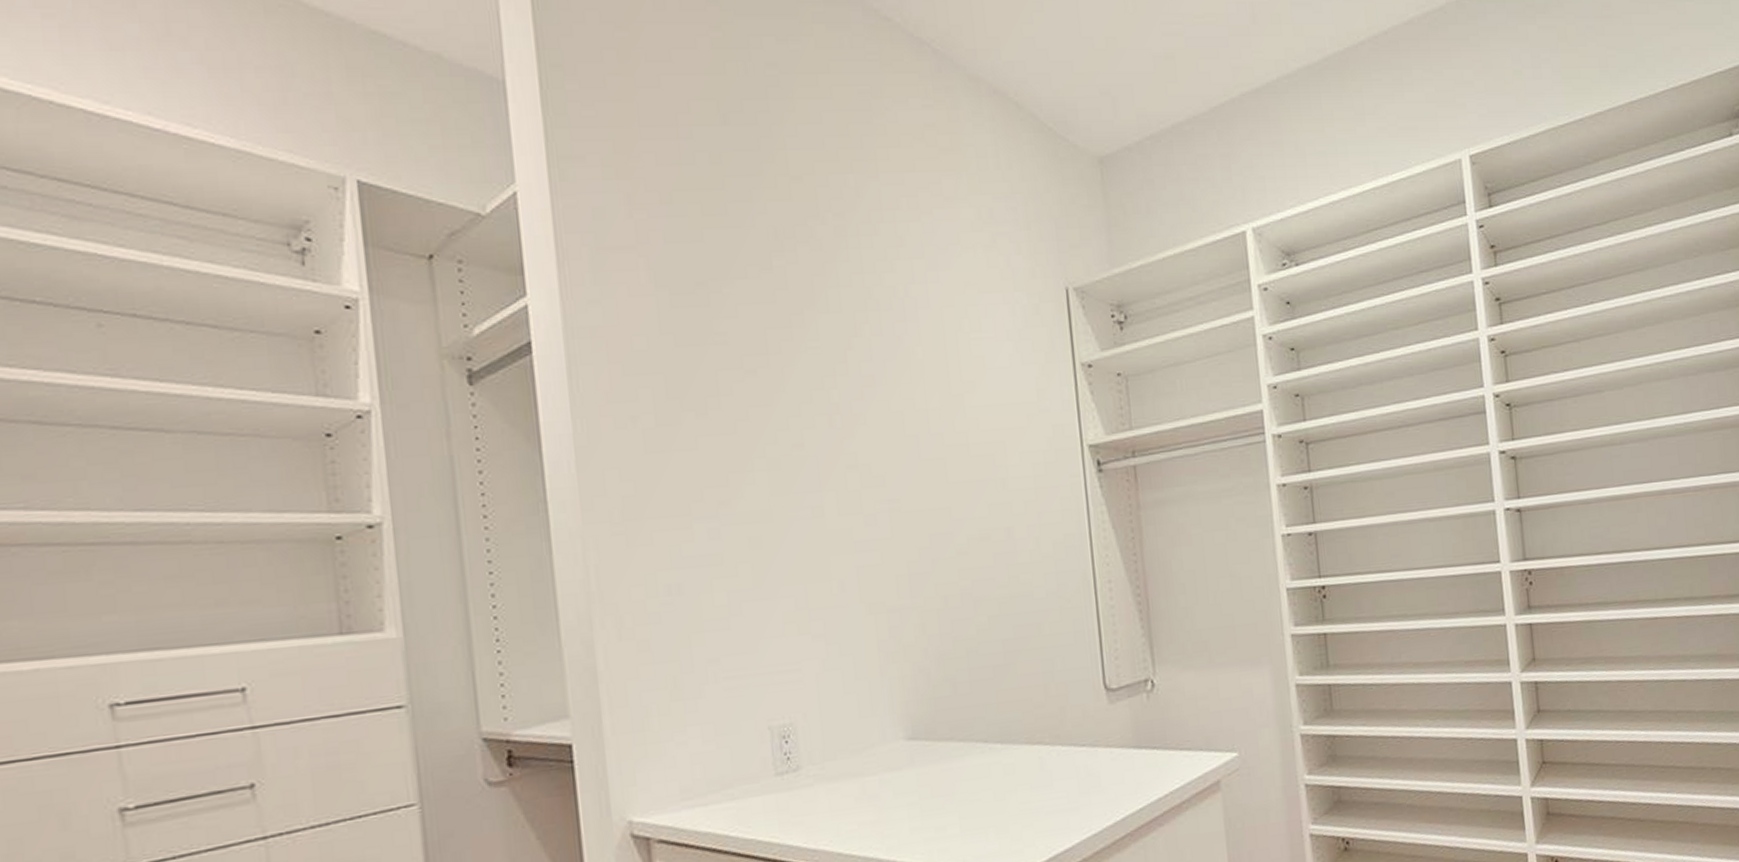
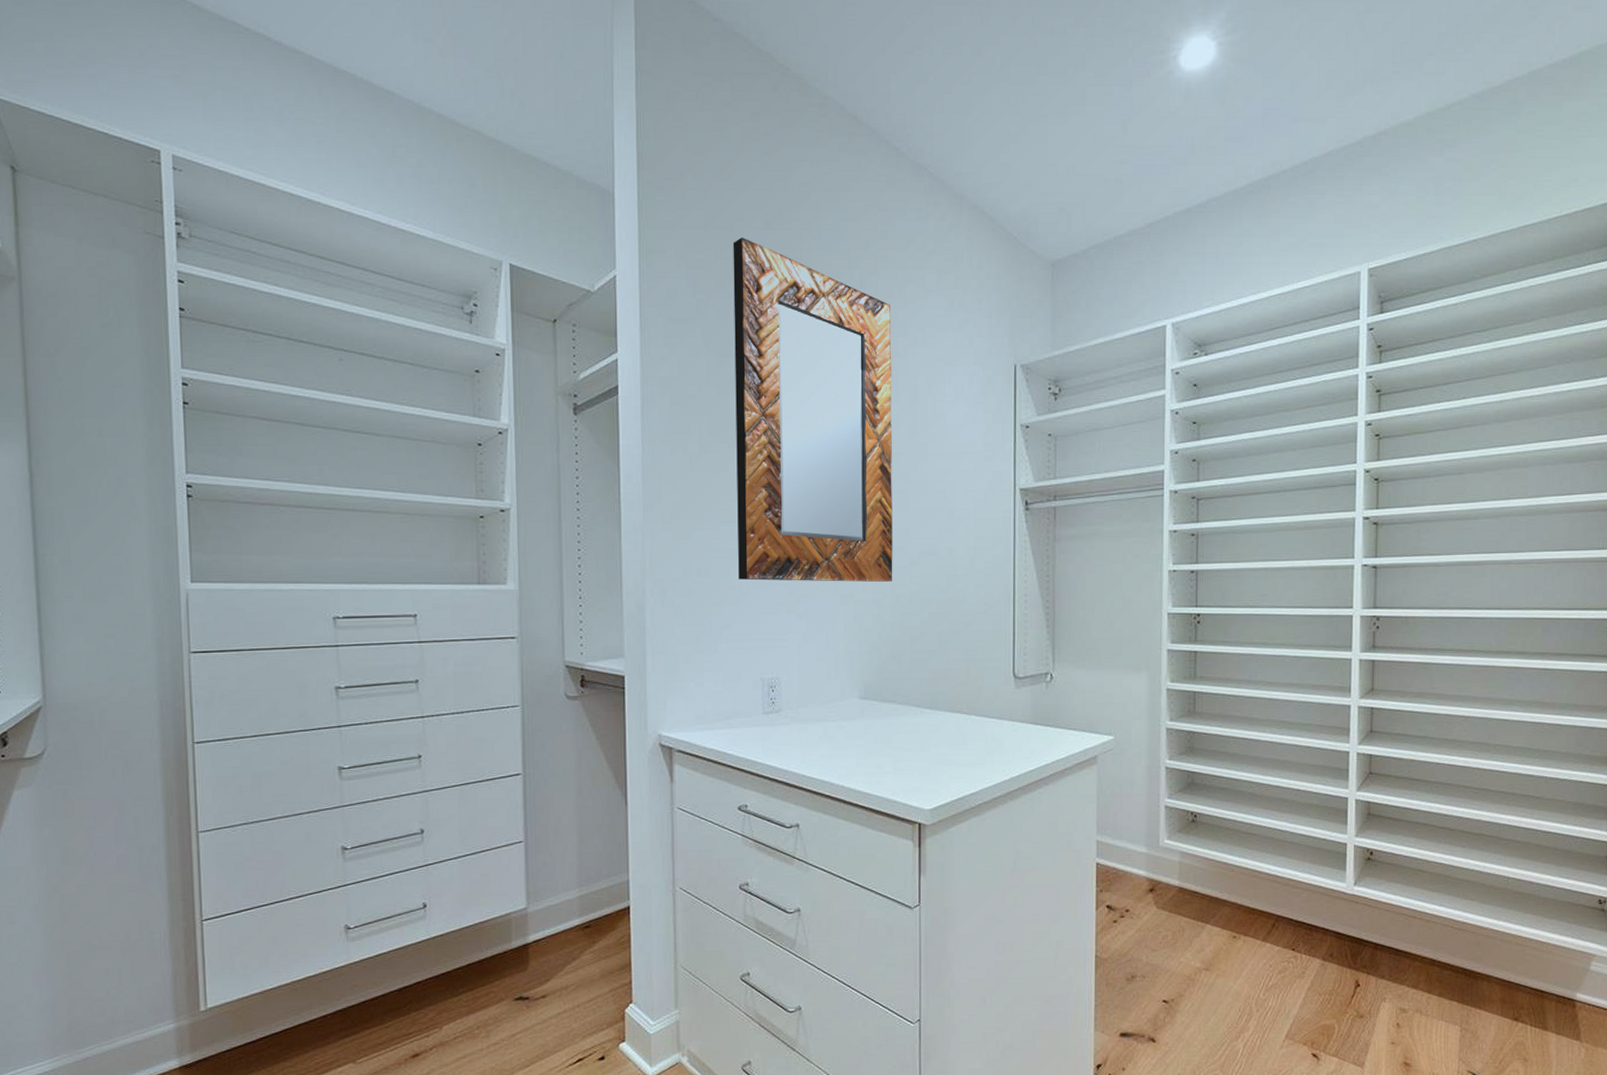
home mirror: none [679,136,935,595] -> present [733,237,893,583]

